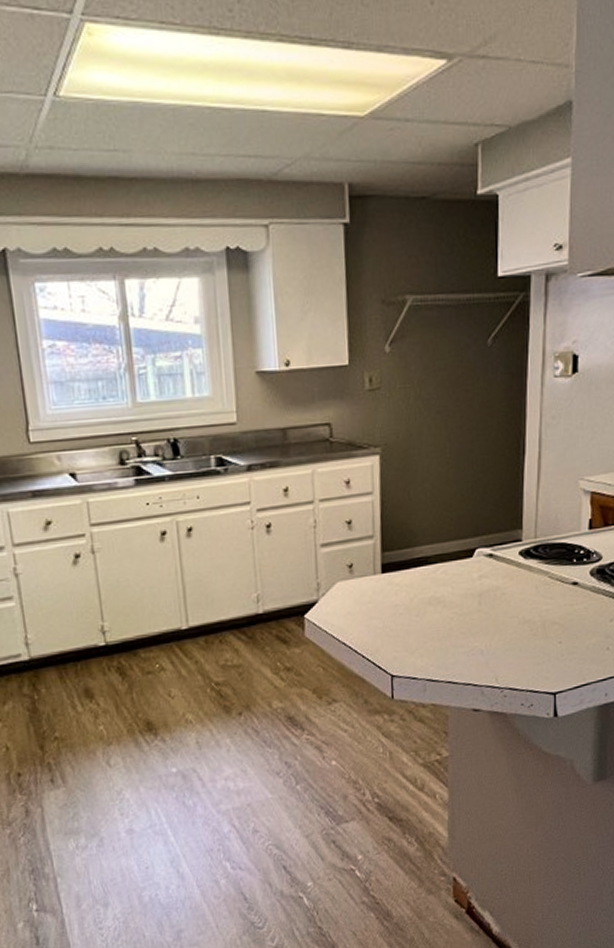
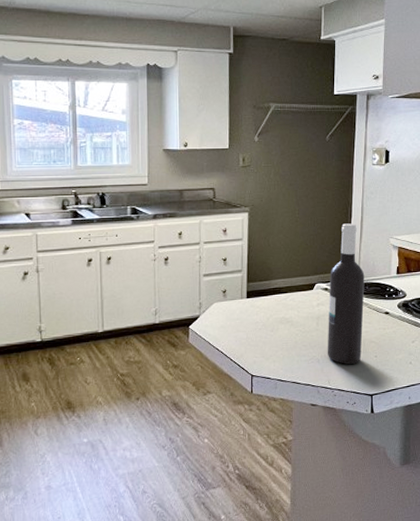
wine bottle: none [493,462,544,655] -> present [327,223,365,364]

